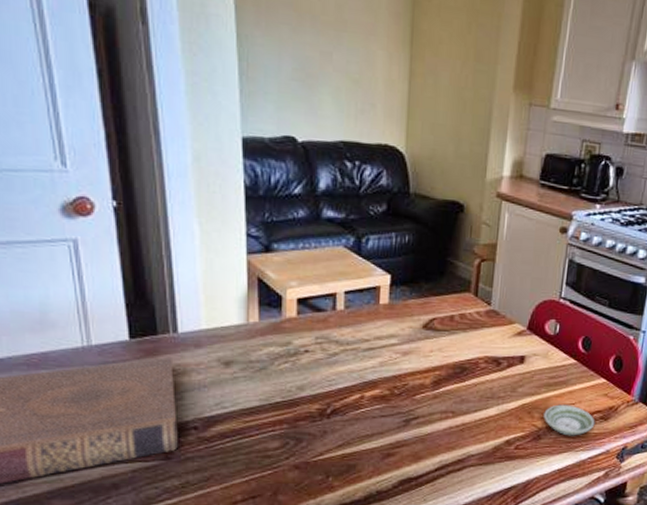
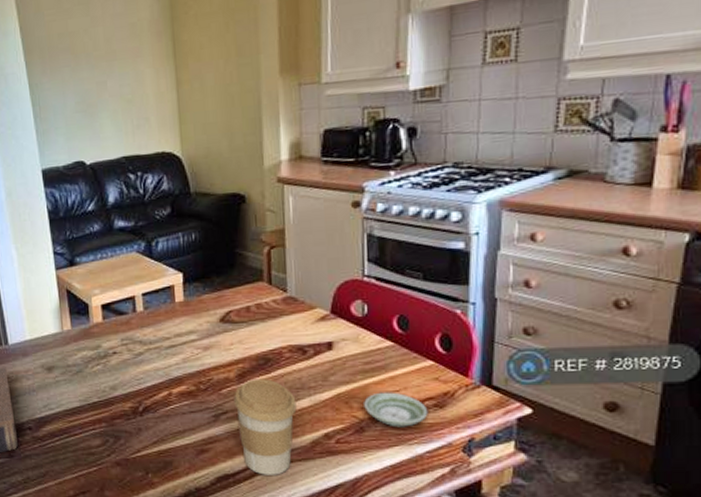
coffee cup: none [426,386,485,478] -> present [234,379,297,475]

